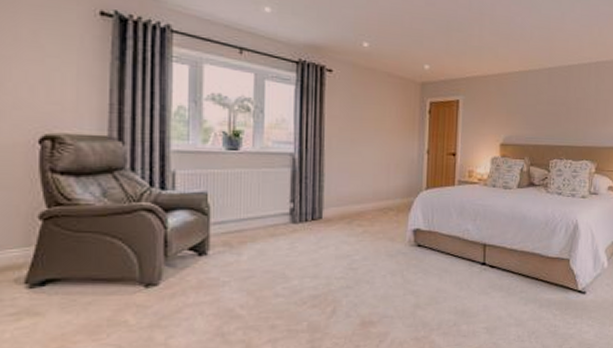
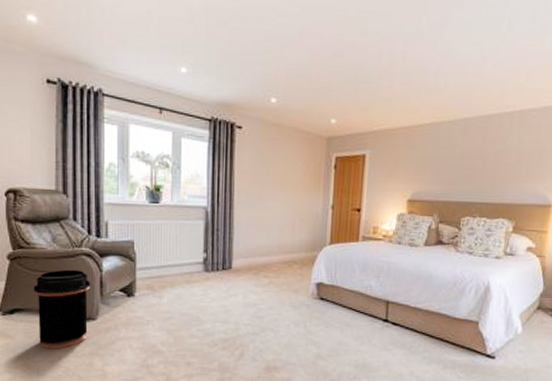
trash can: none [75,228,151,325] -> present [33,269,90,349]

